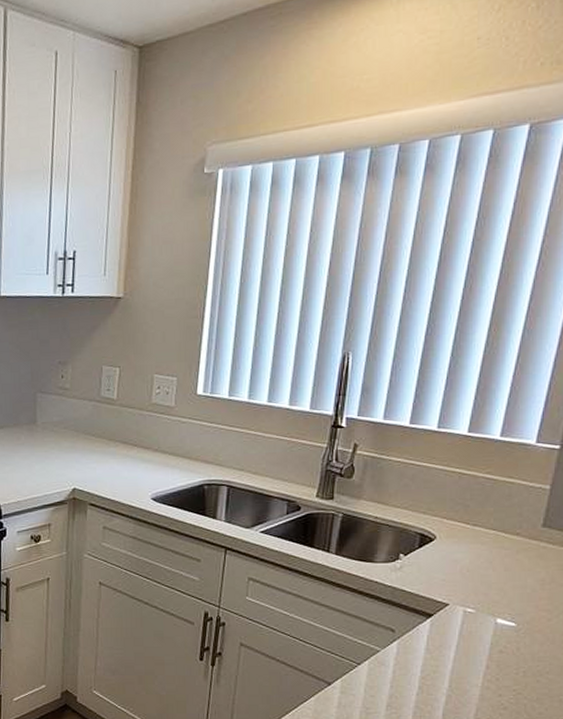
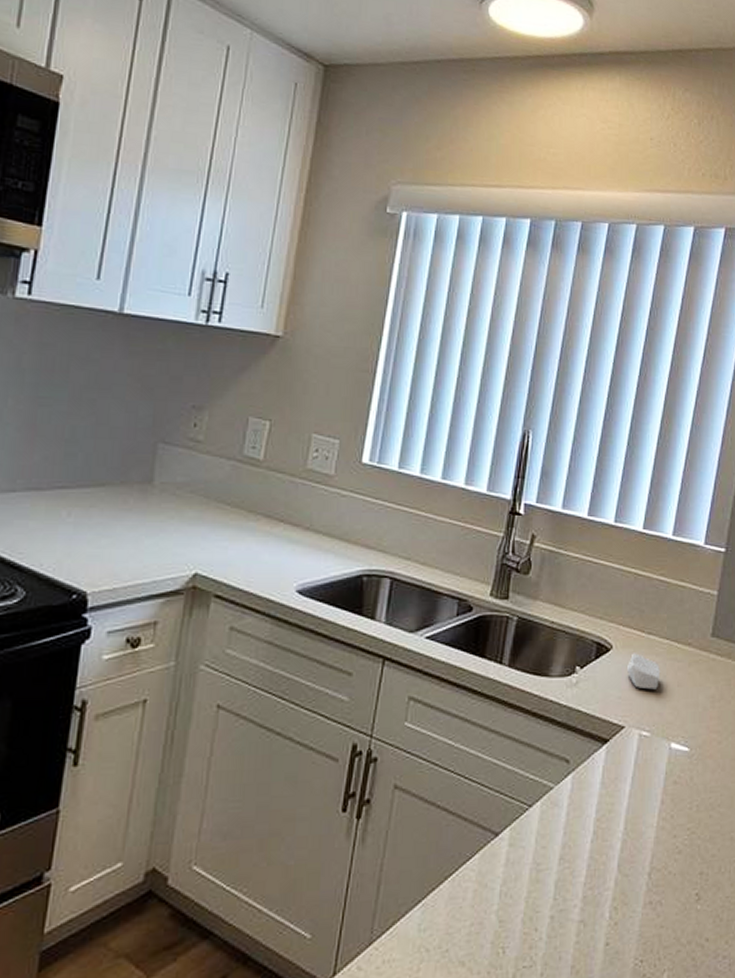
soap bar: none [452,542,487,574] -> present [627,653,661,690]

